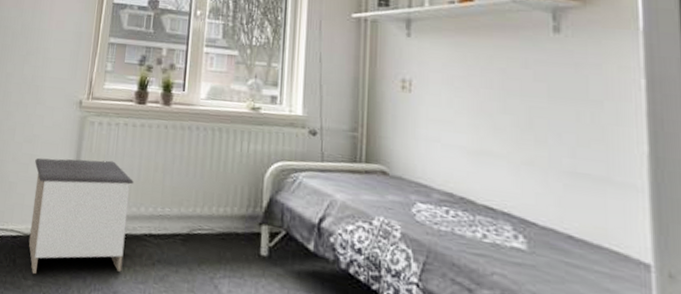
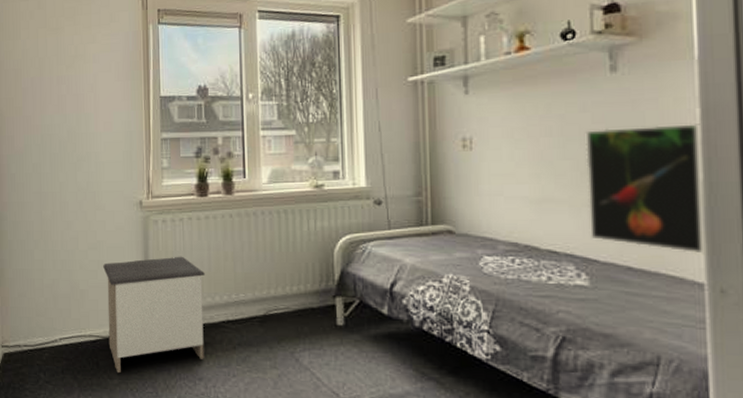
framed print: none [527,87,650,232] -> present [585,124,704,254]

